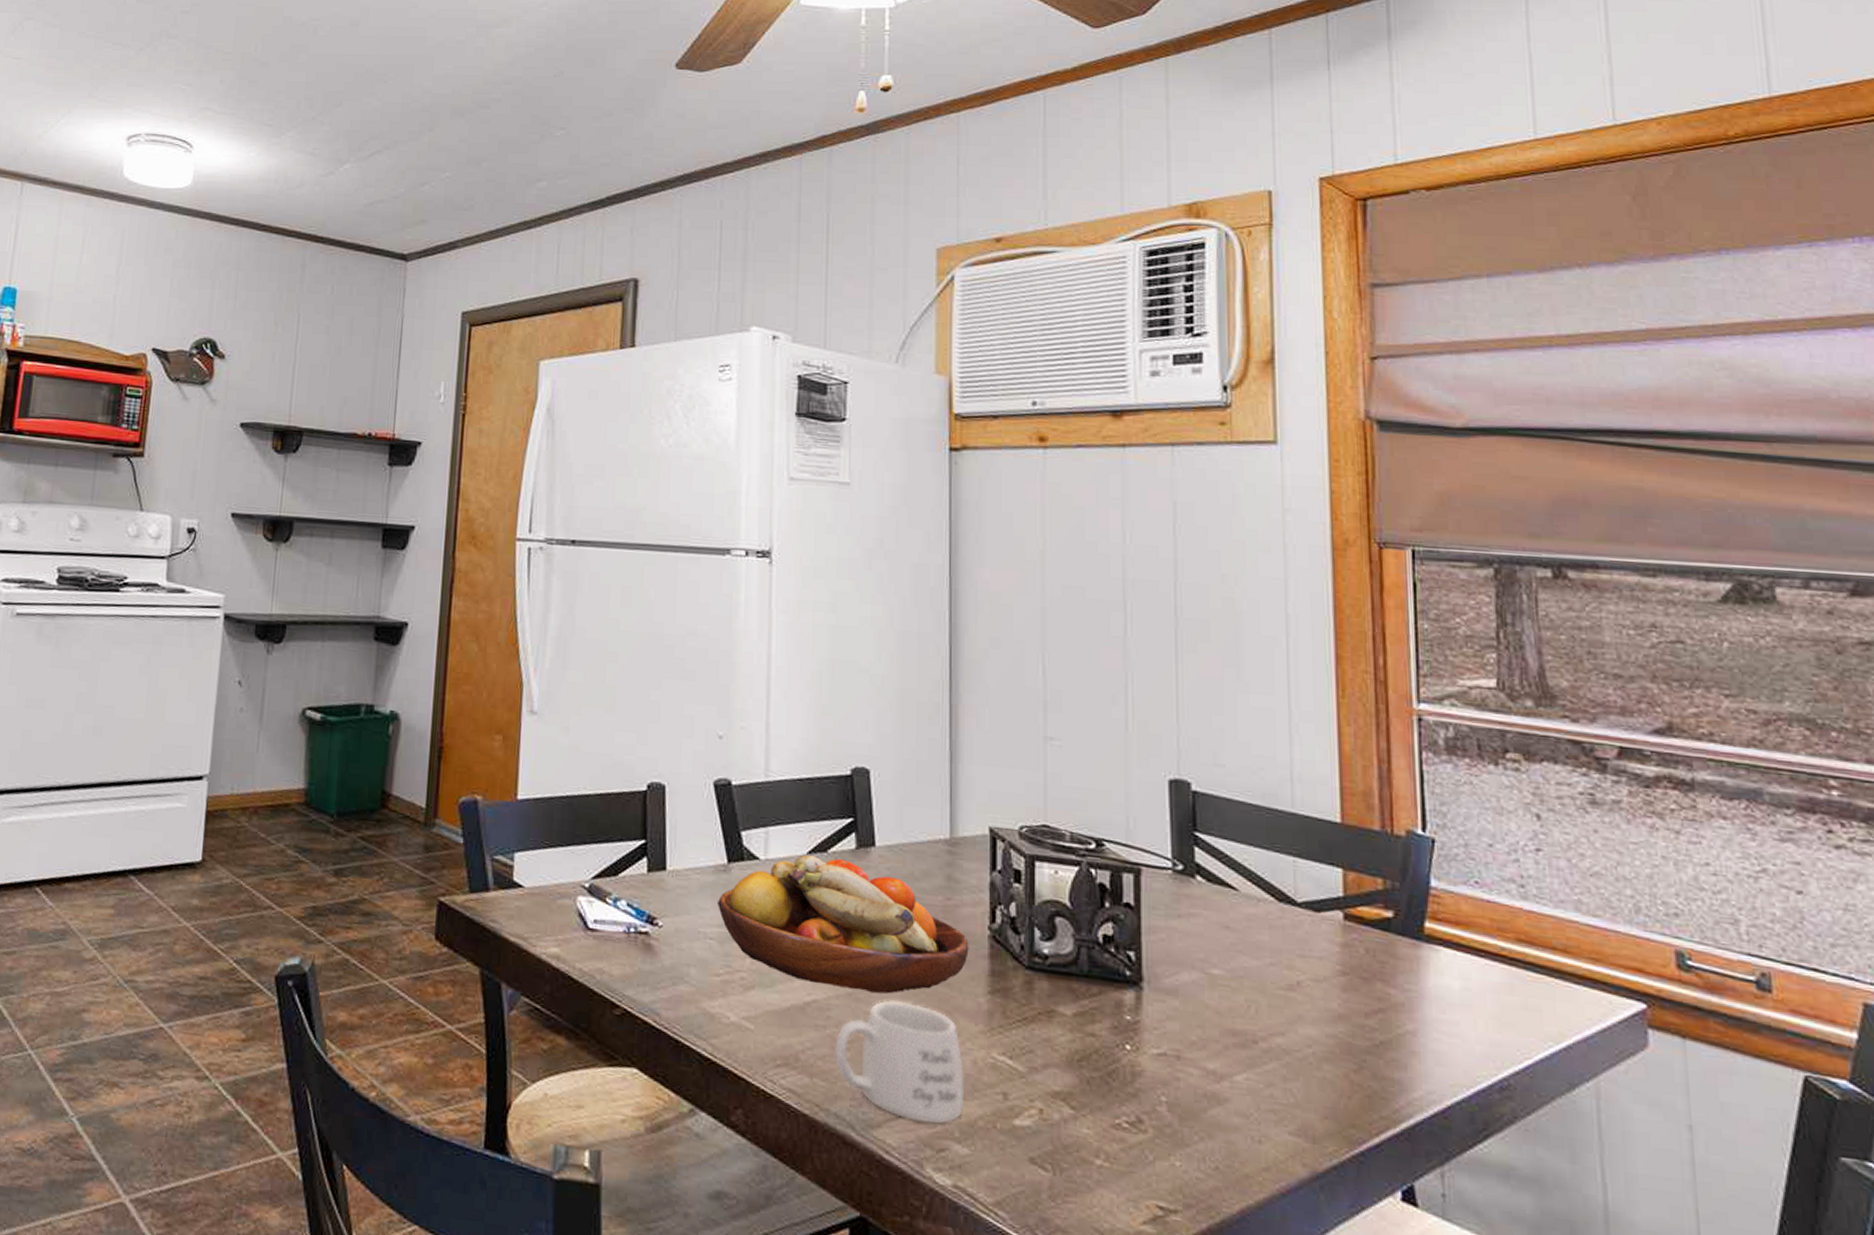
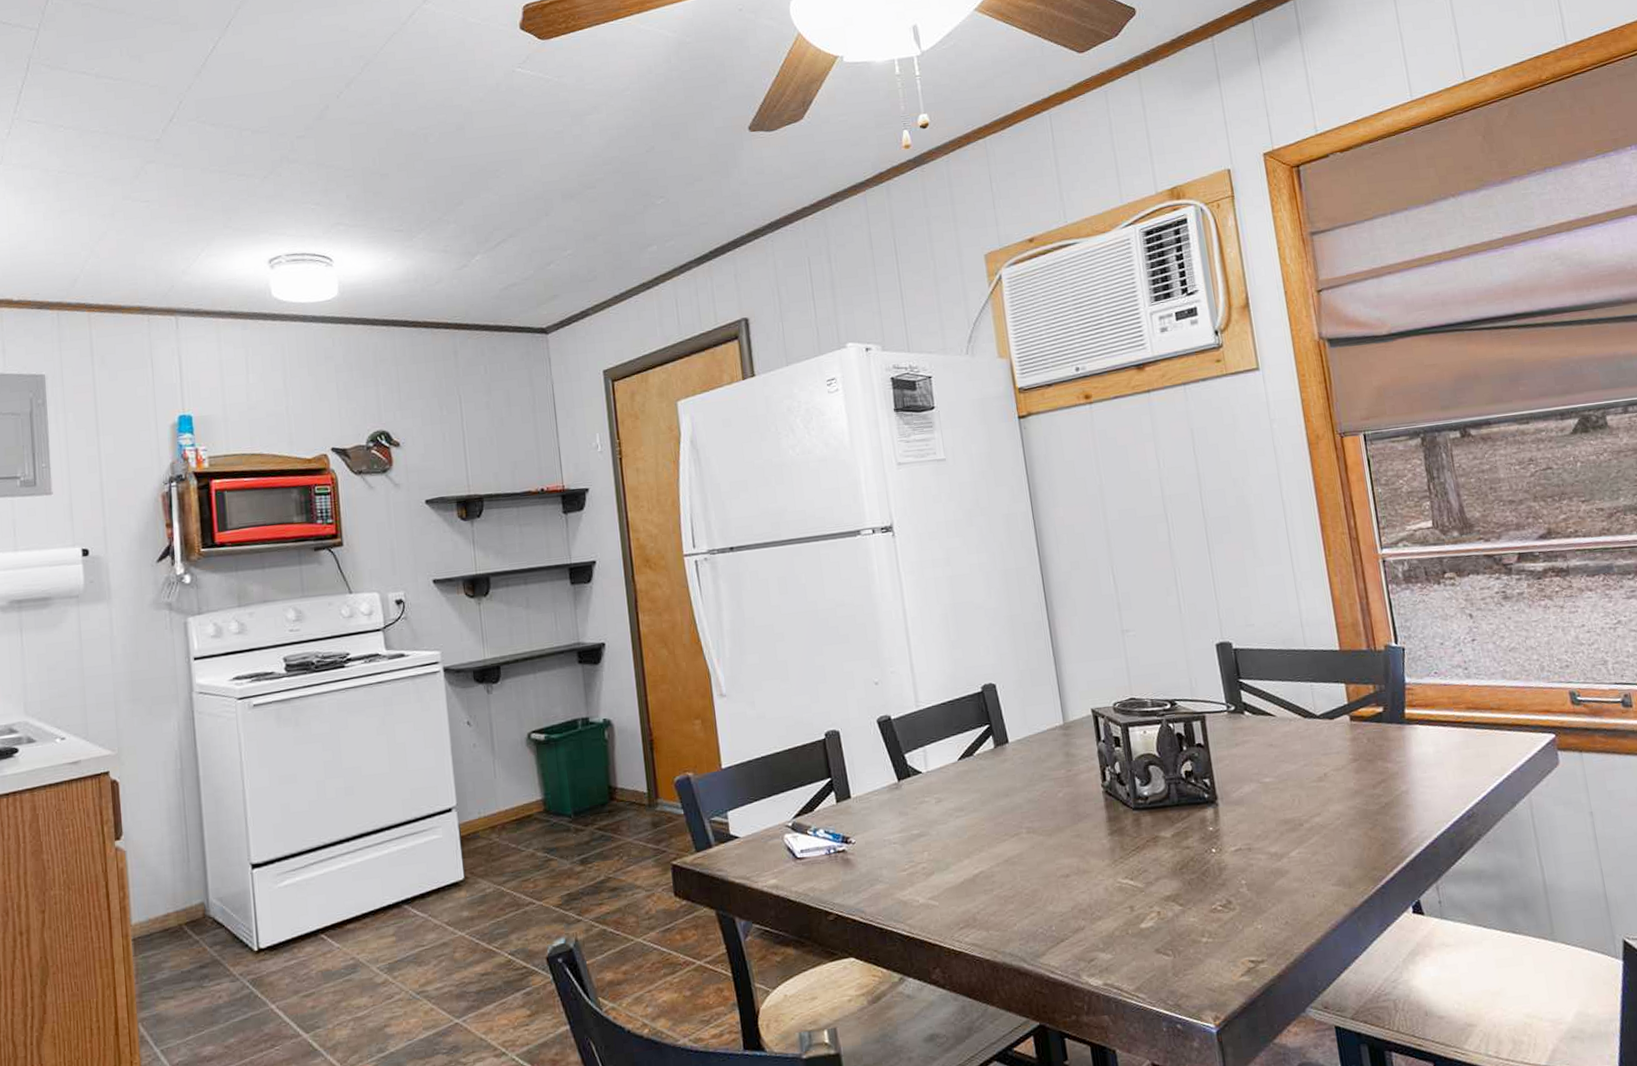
fruit bowl: present [716,854,969,994] -> none [894,758,1090,859]
mug: present [835,1000,965,1124] -> none [1002,856,1104,945]

